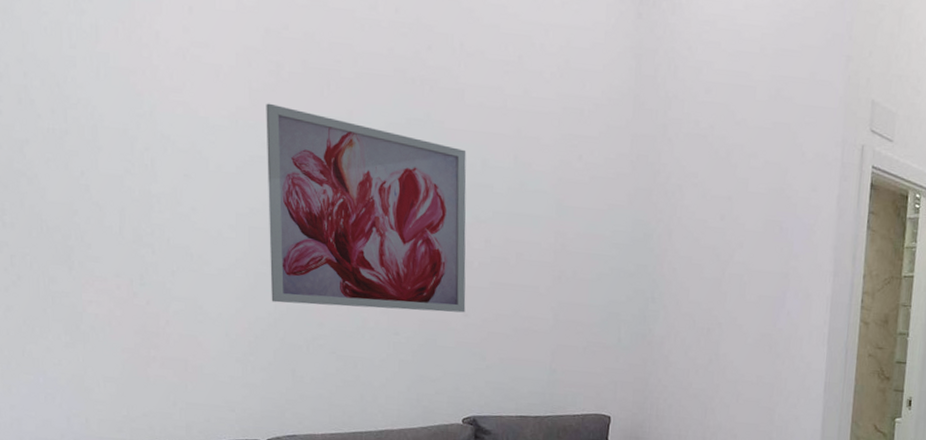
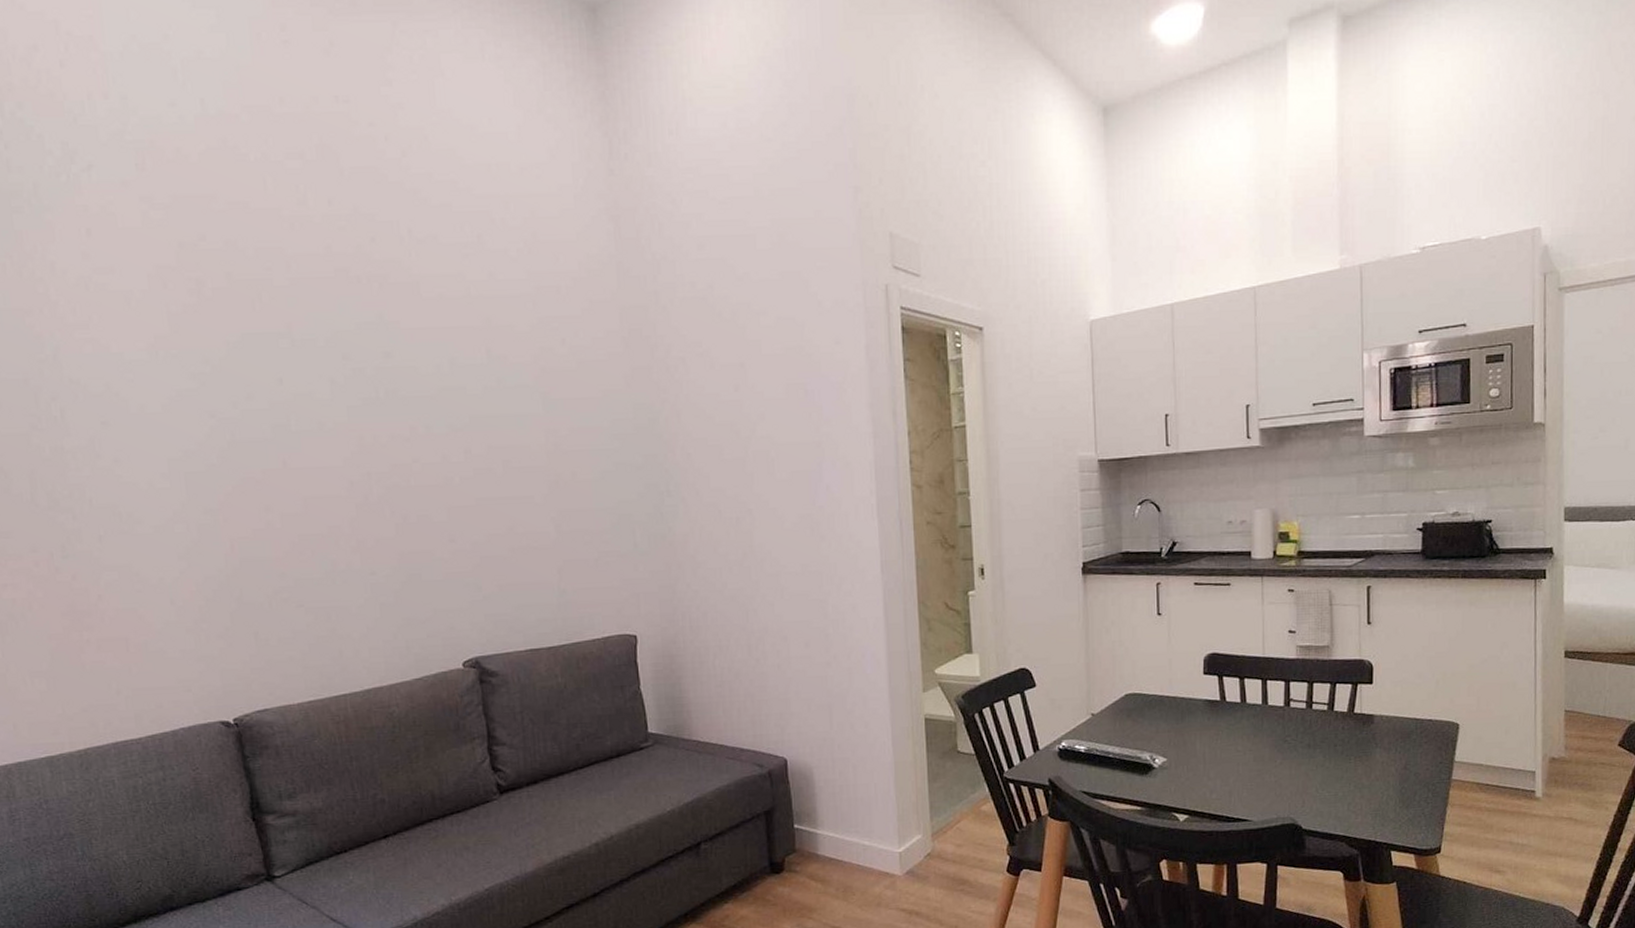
wall art: present [266,103,467,313] -> none [189,327,451,557]

